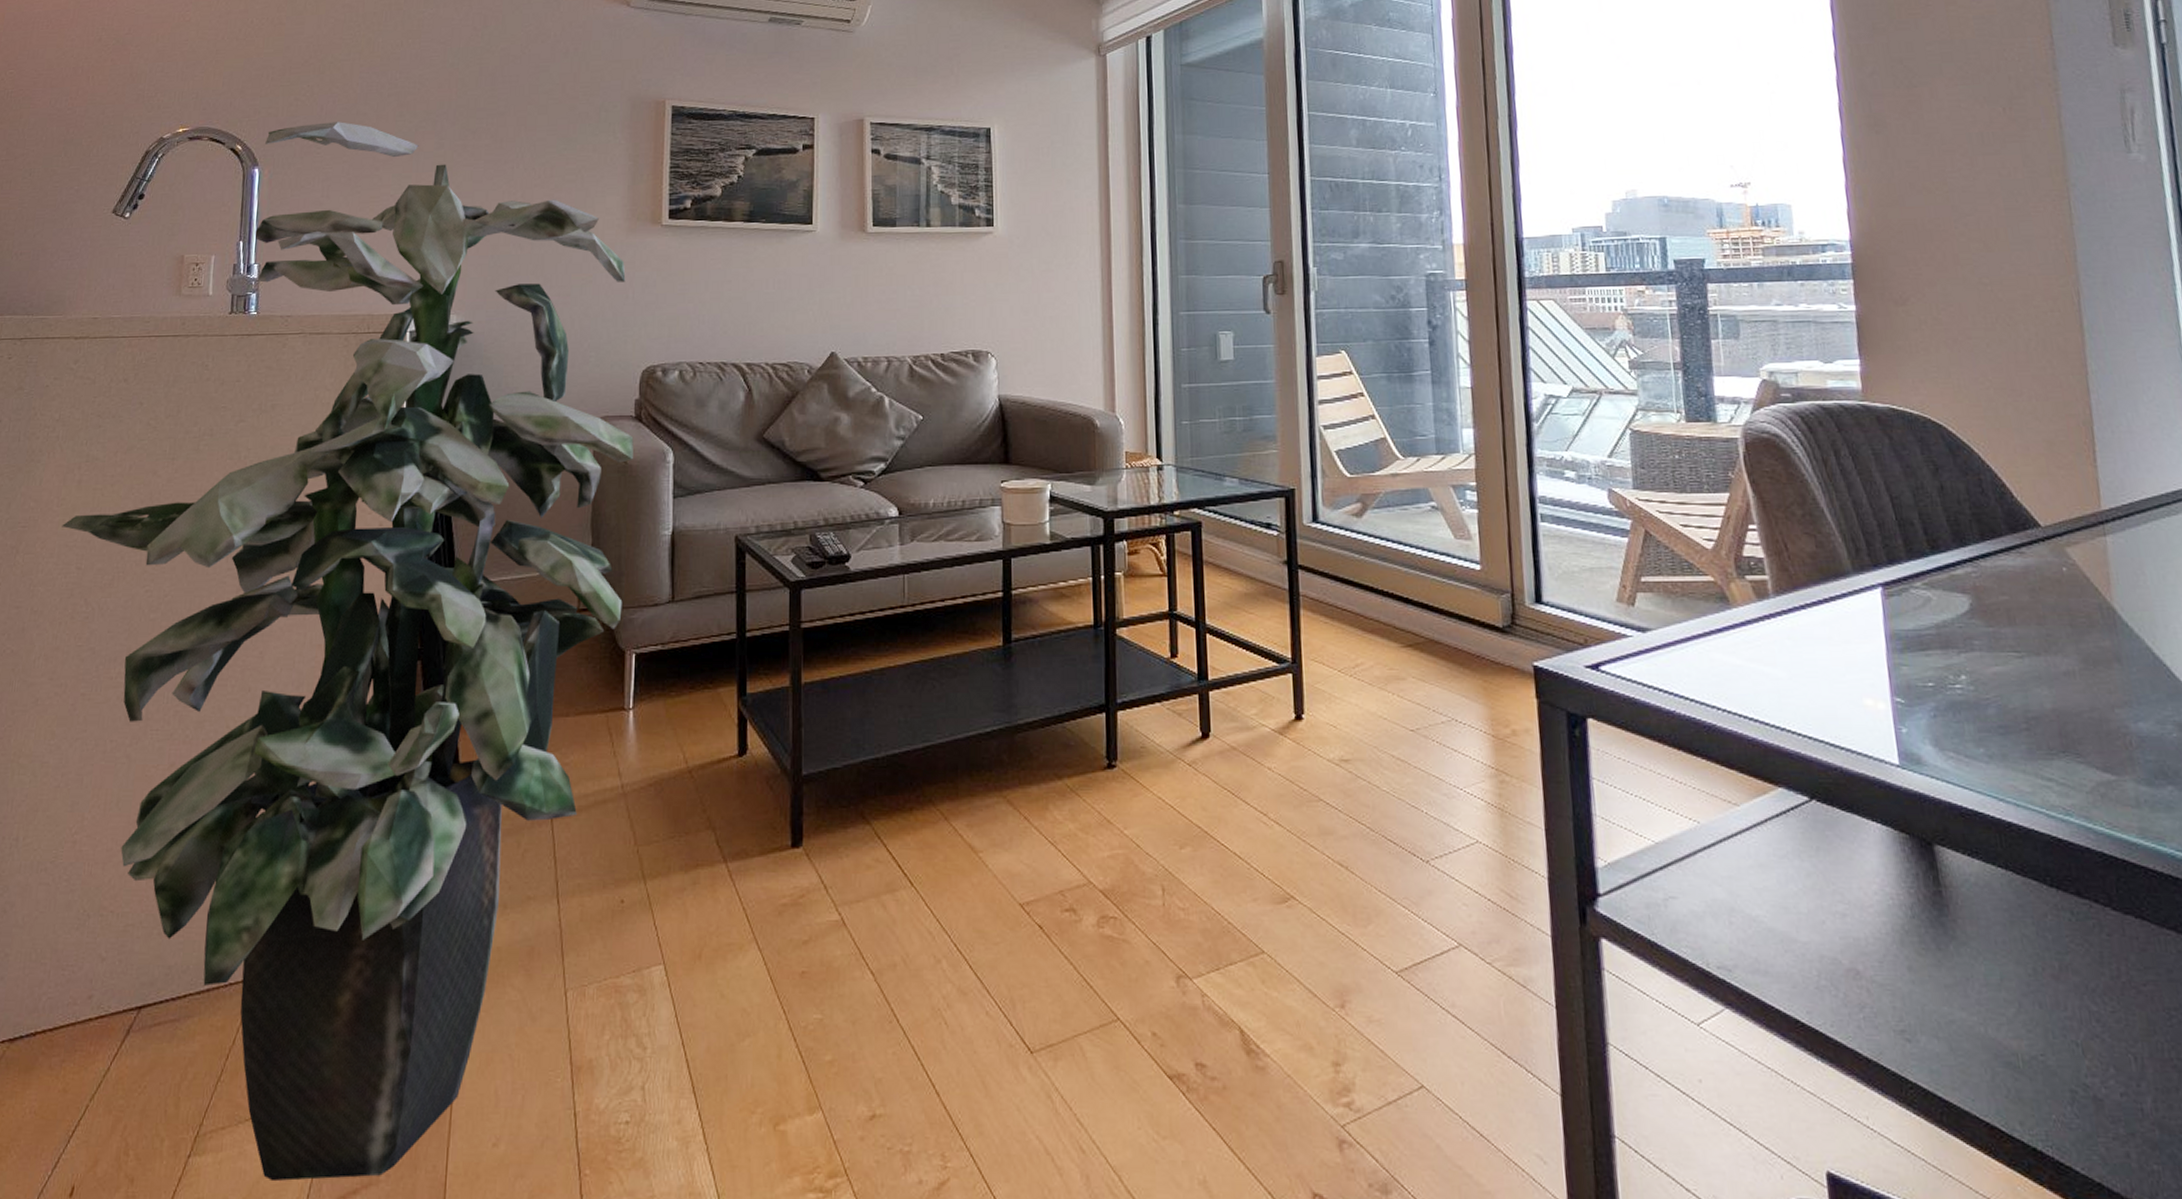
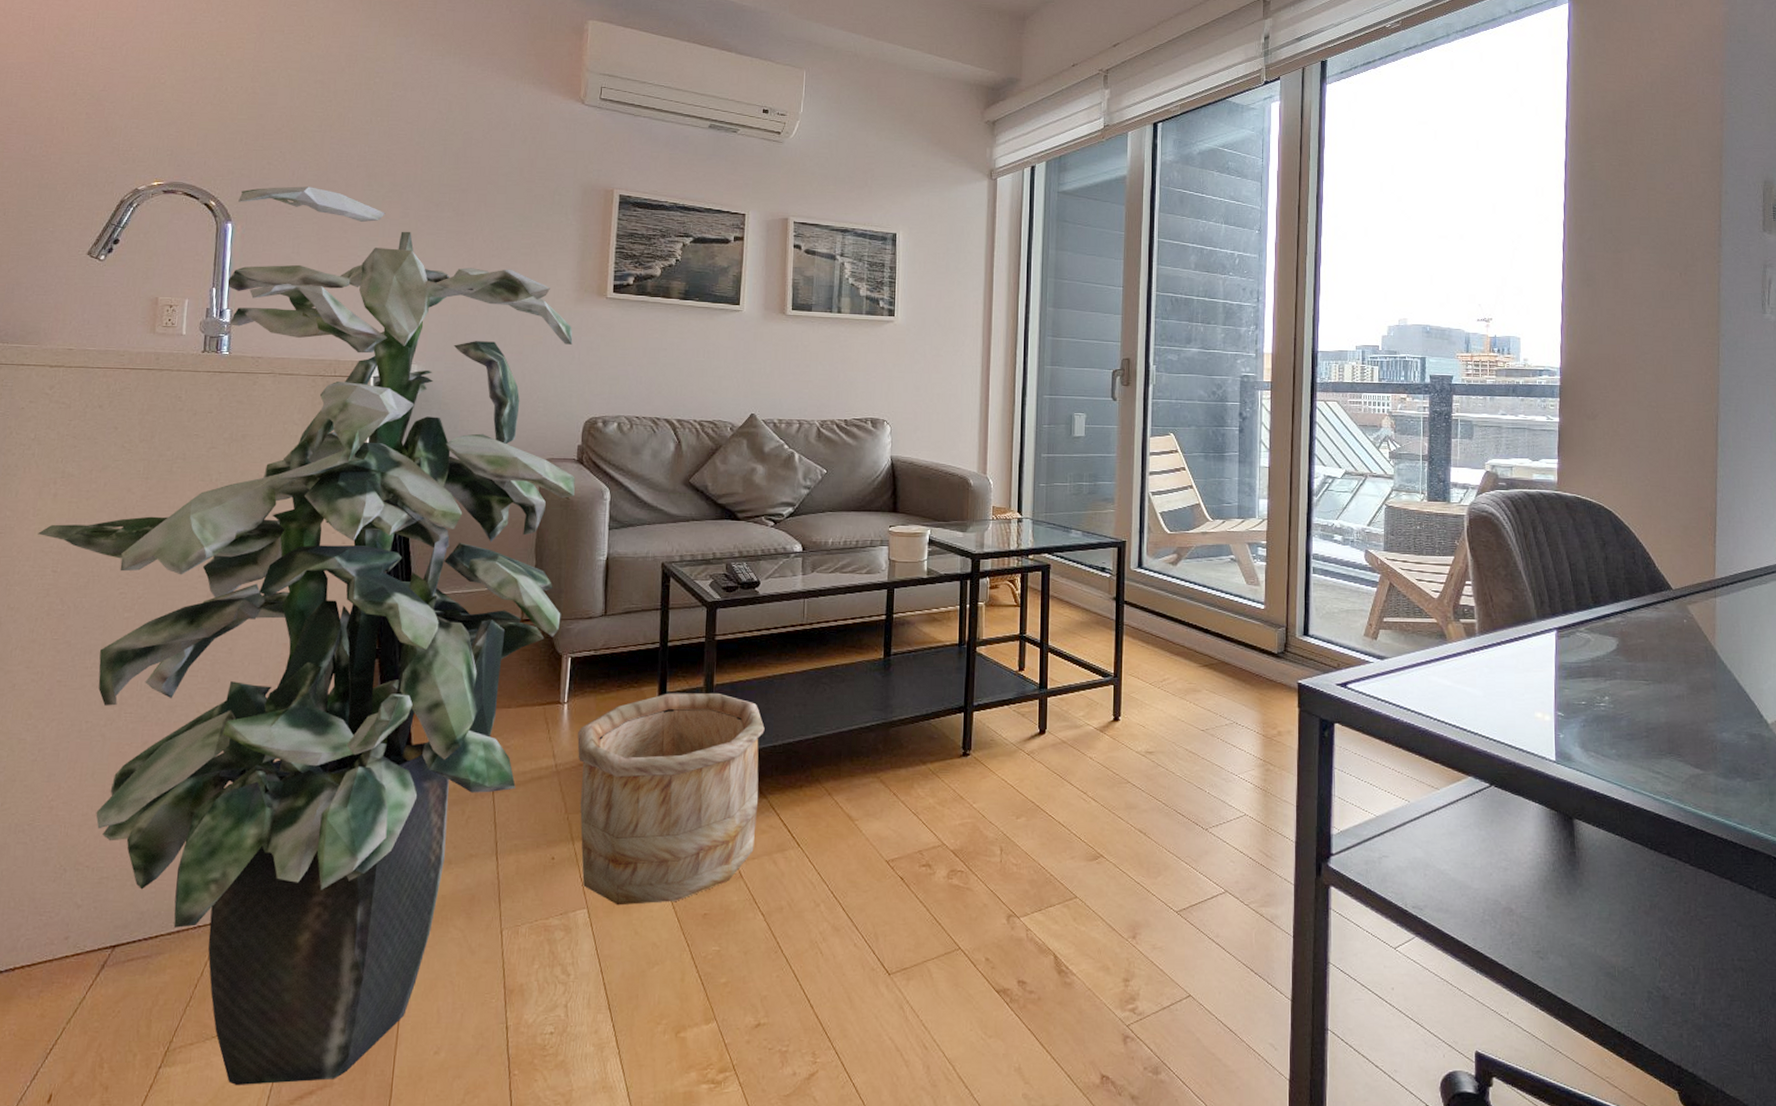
wooden bucket: none [646,694,864,961] -> present [577,693,765,906]

